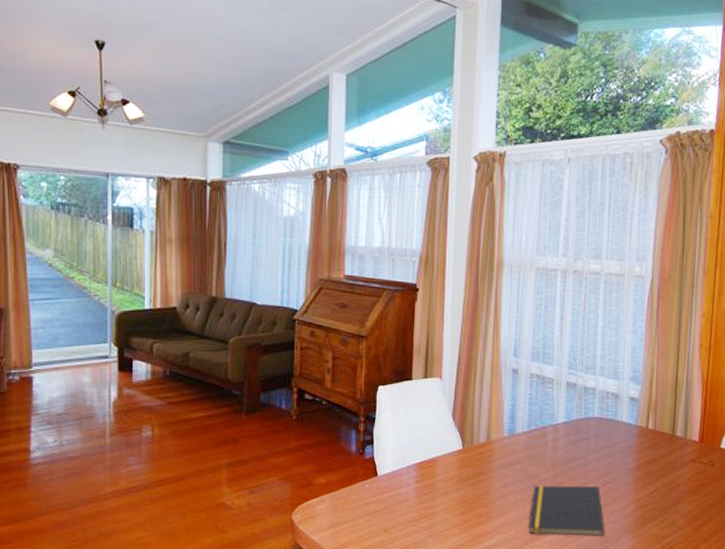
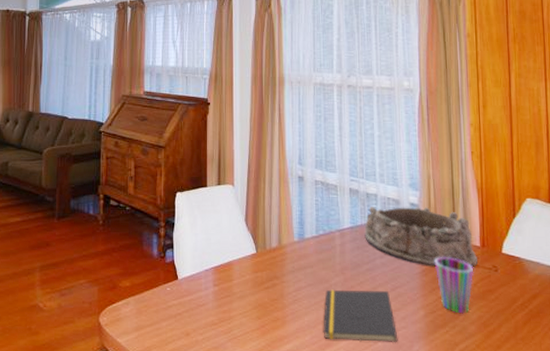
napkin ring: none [579,401,694,463] -> present [364,207,477,268]
cup: none [650,452,689,508] -> present [435,257,473,314]

